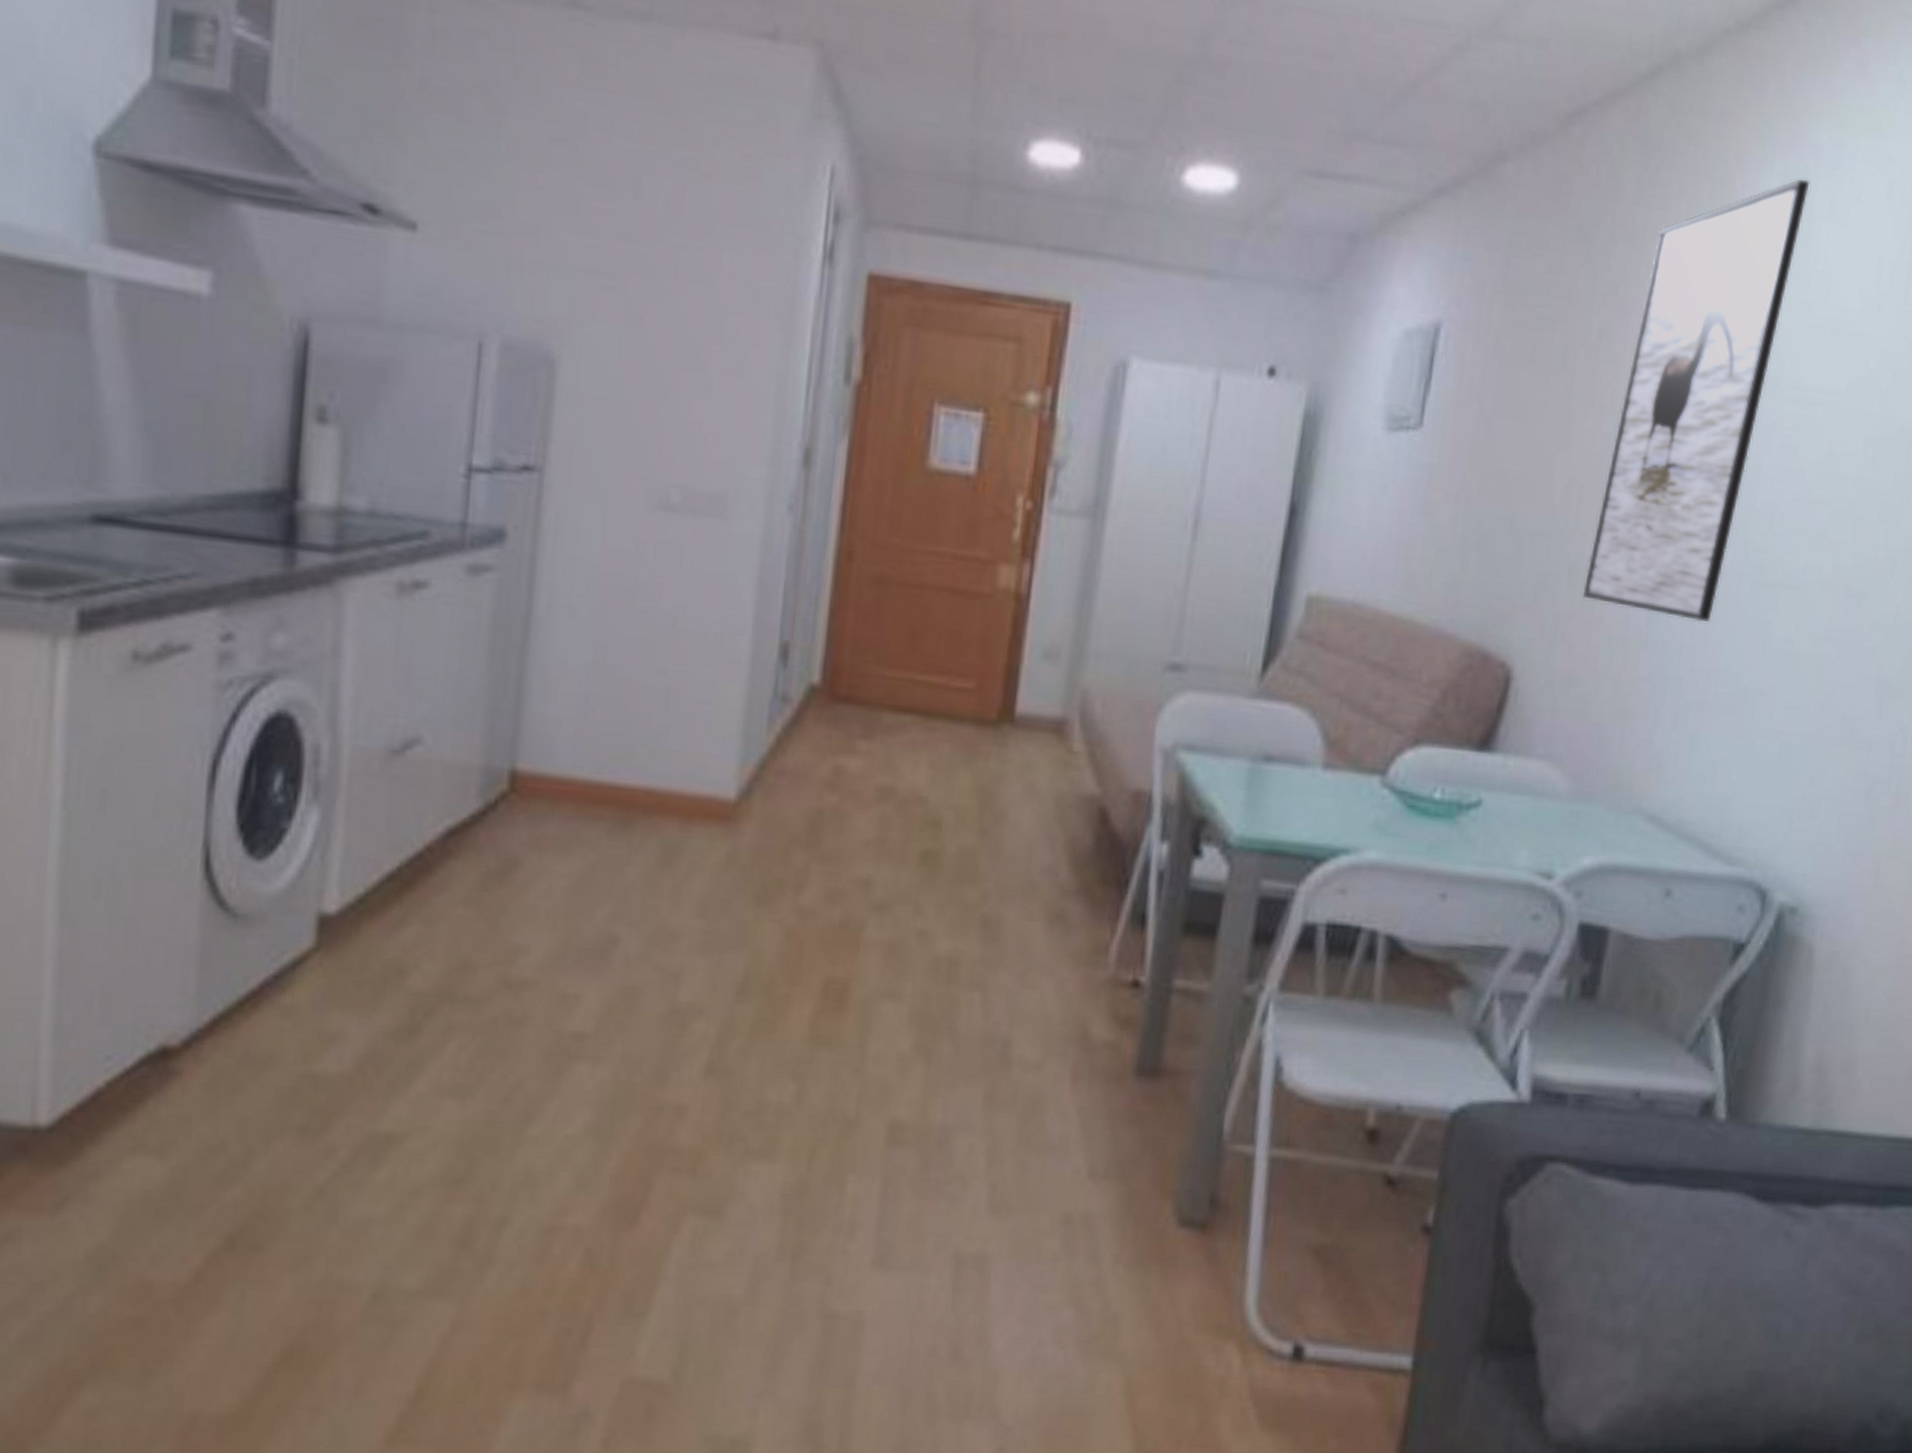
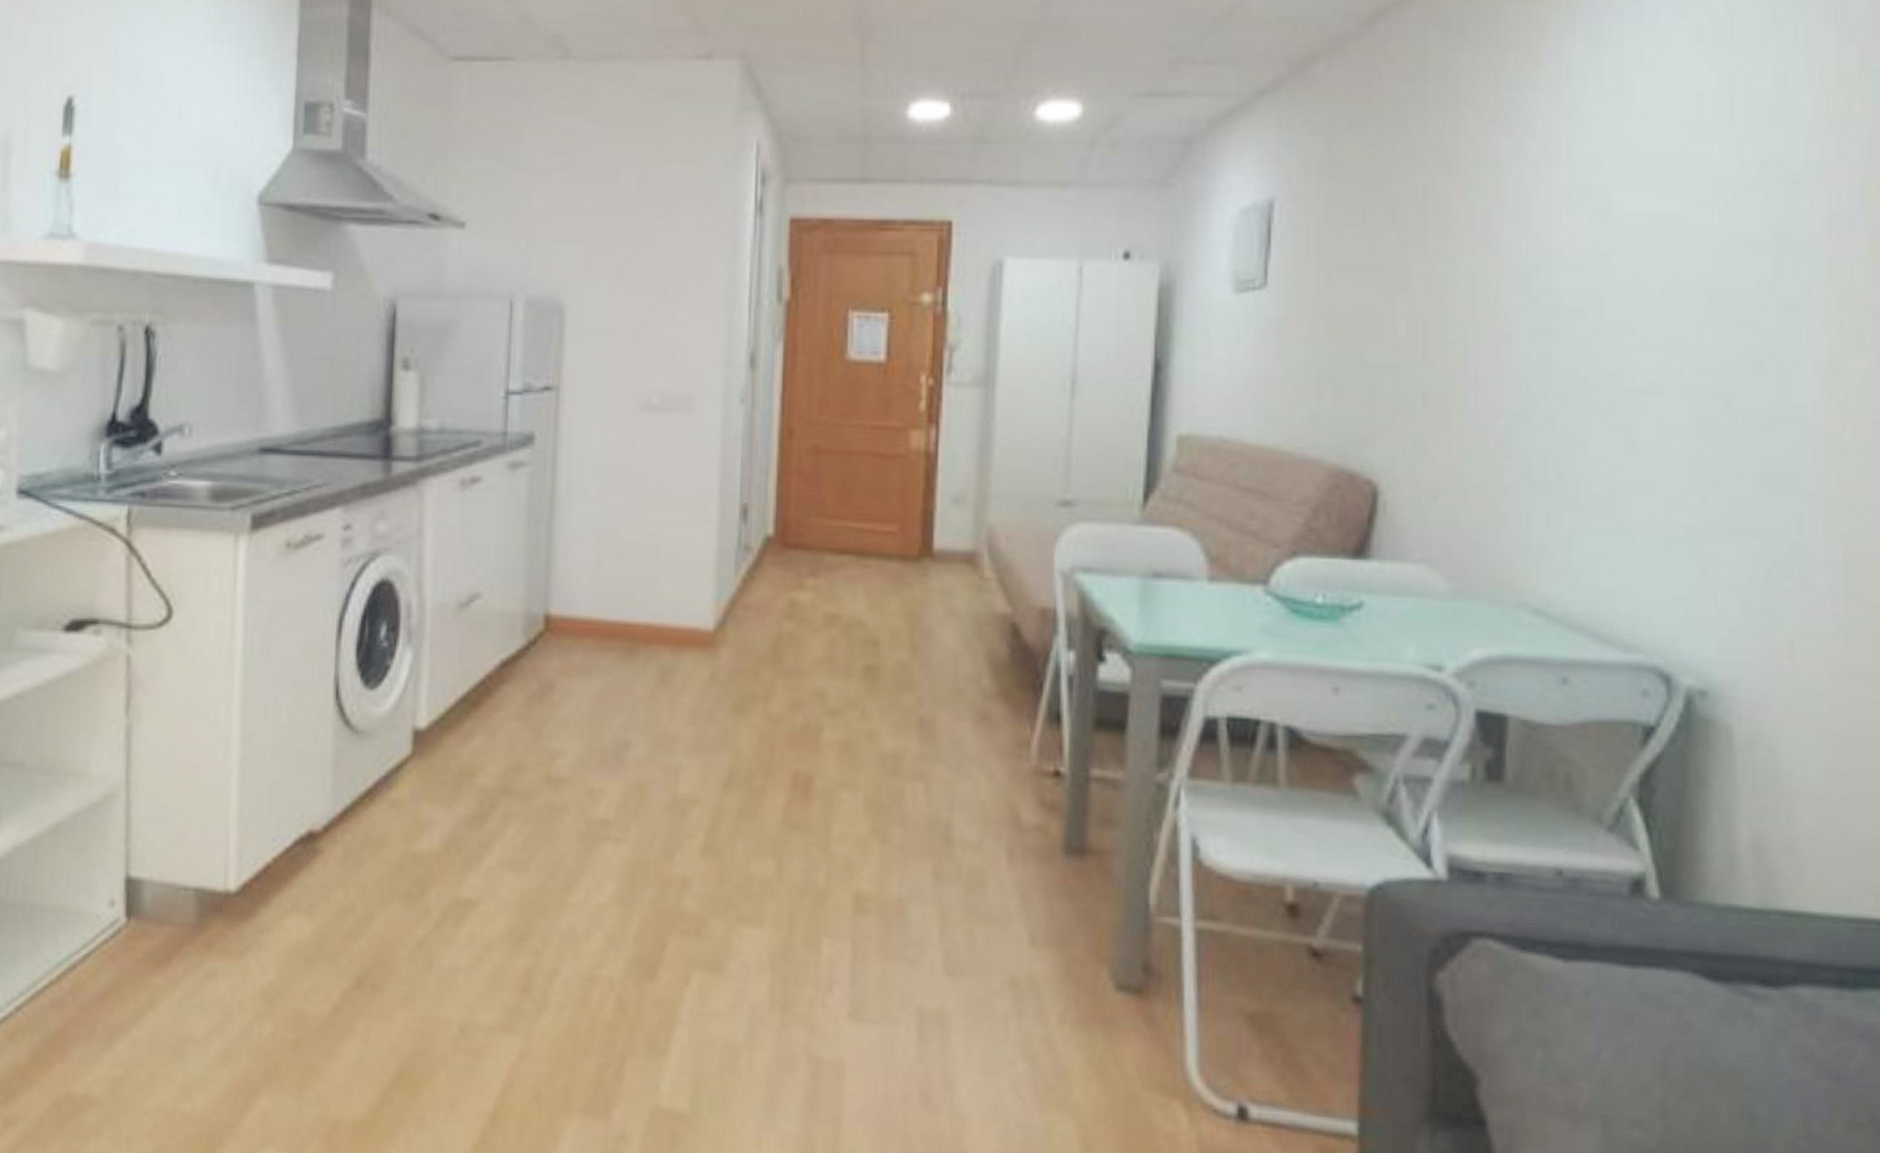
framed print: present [1582,178,1810,622] -> none [1438,36,1616,431]

